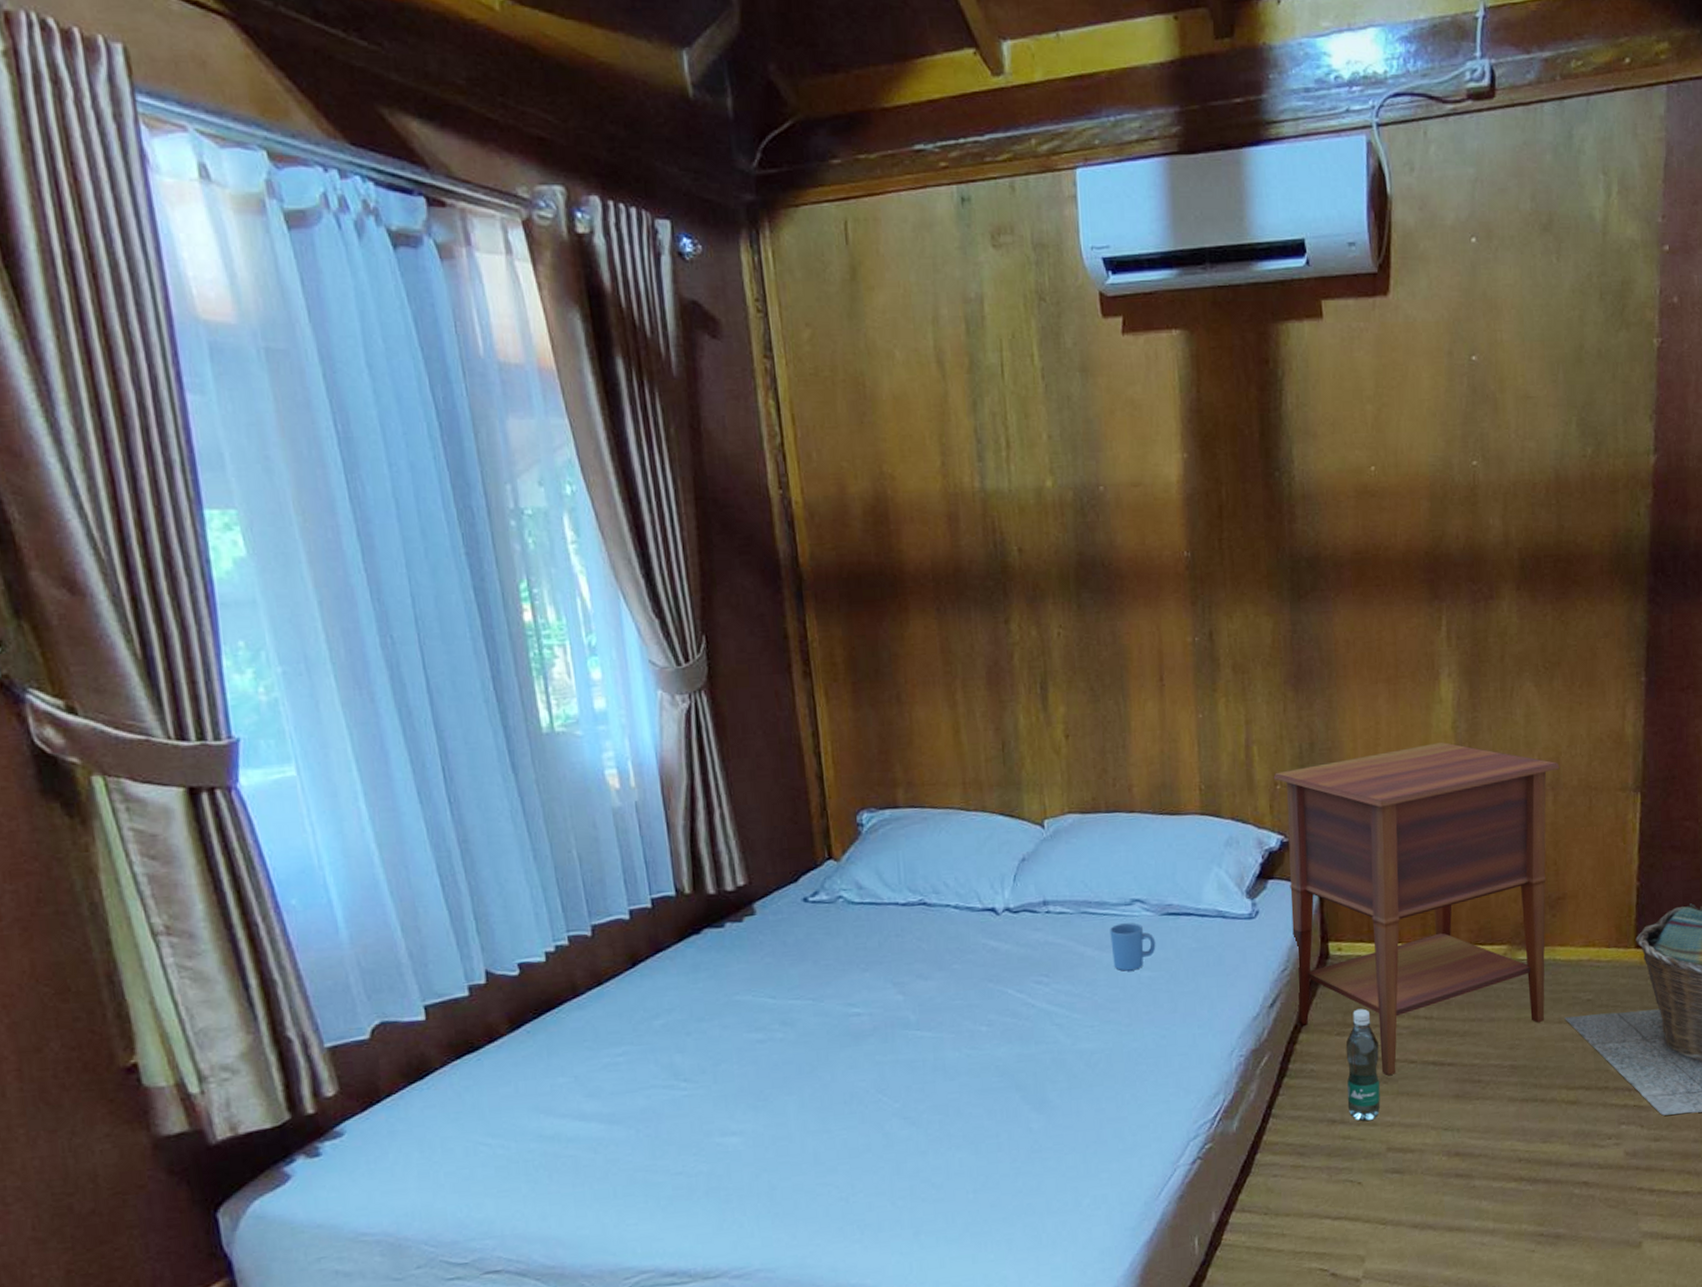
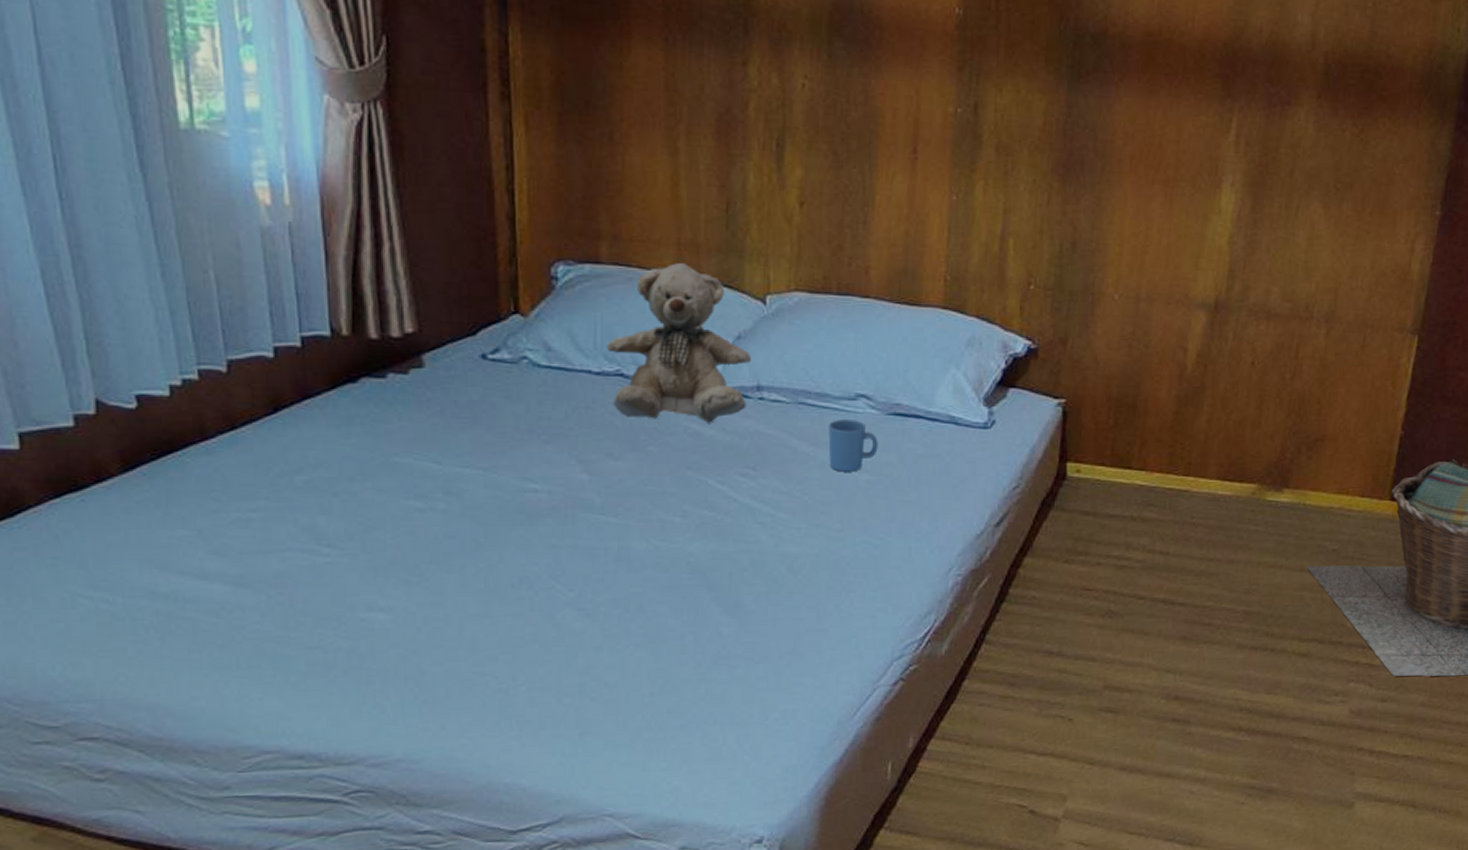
teddy bear: none [909,800,1037,941] -> present [607,263,752,423]
nightstand: present [1273,741,1560,1076] -> none [1022,257,1338,611]
bottle: present [1345,1008,1381,1122] -> none [1067,537,1108,656]

